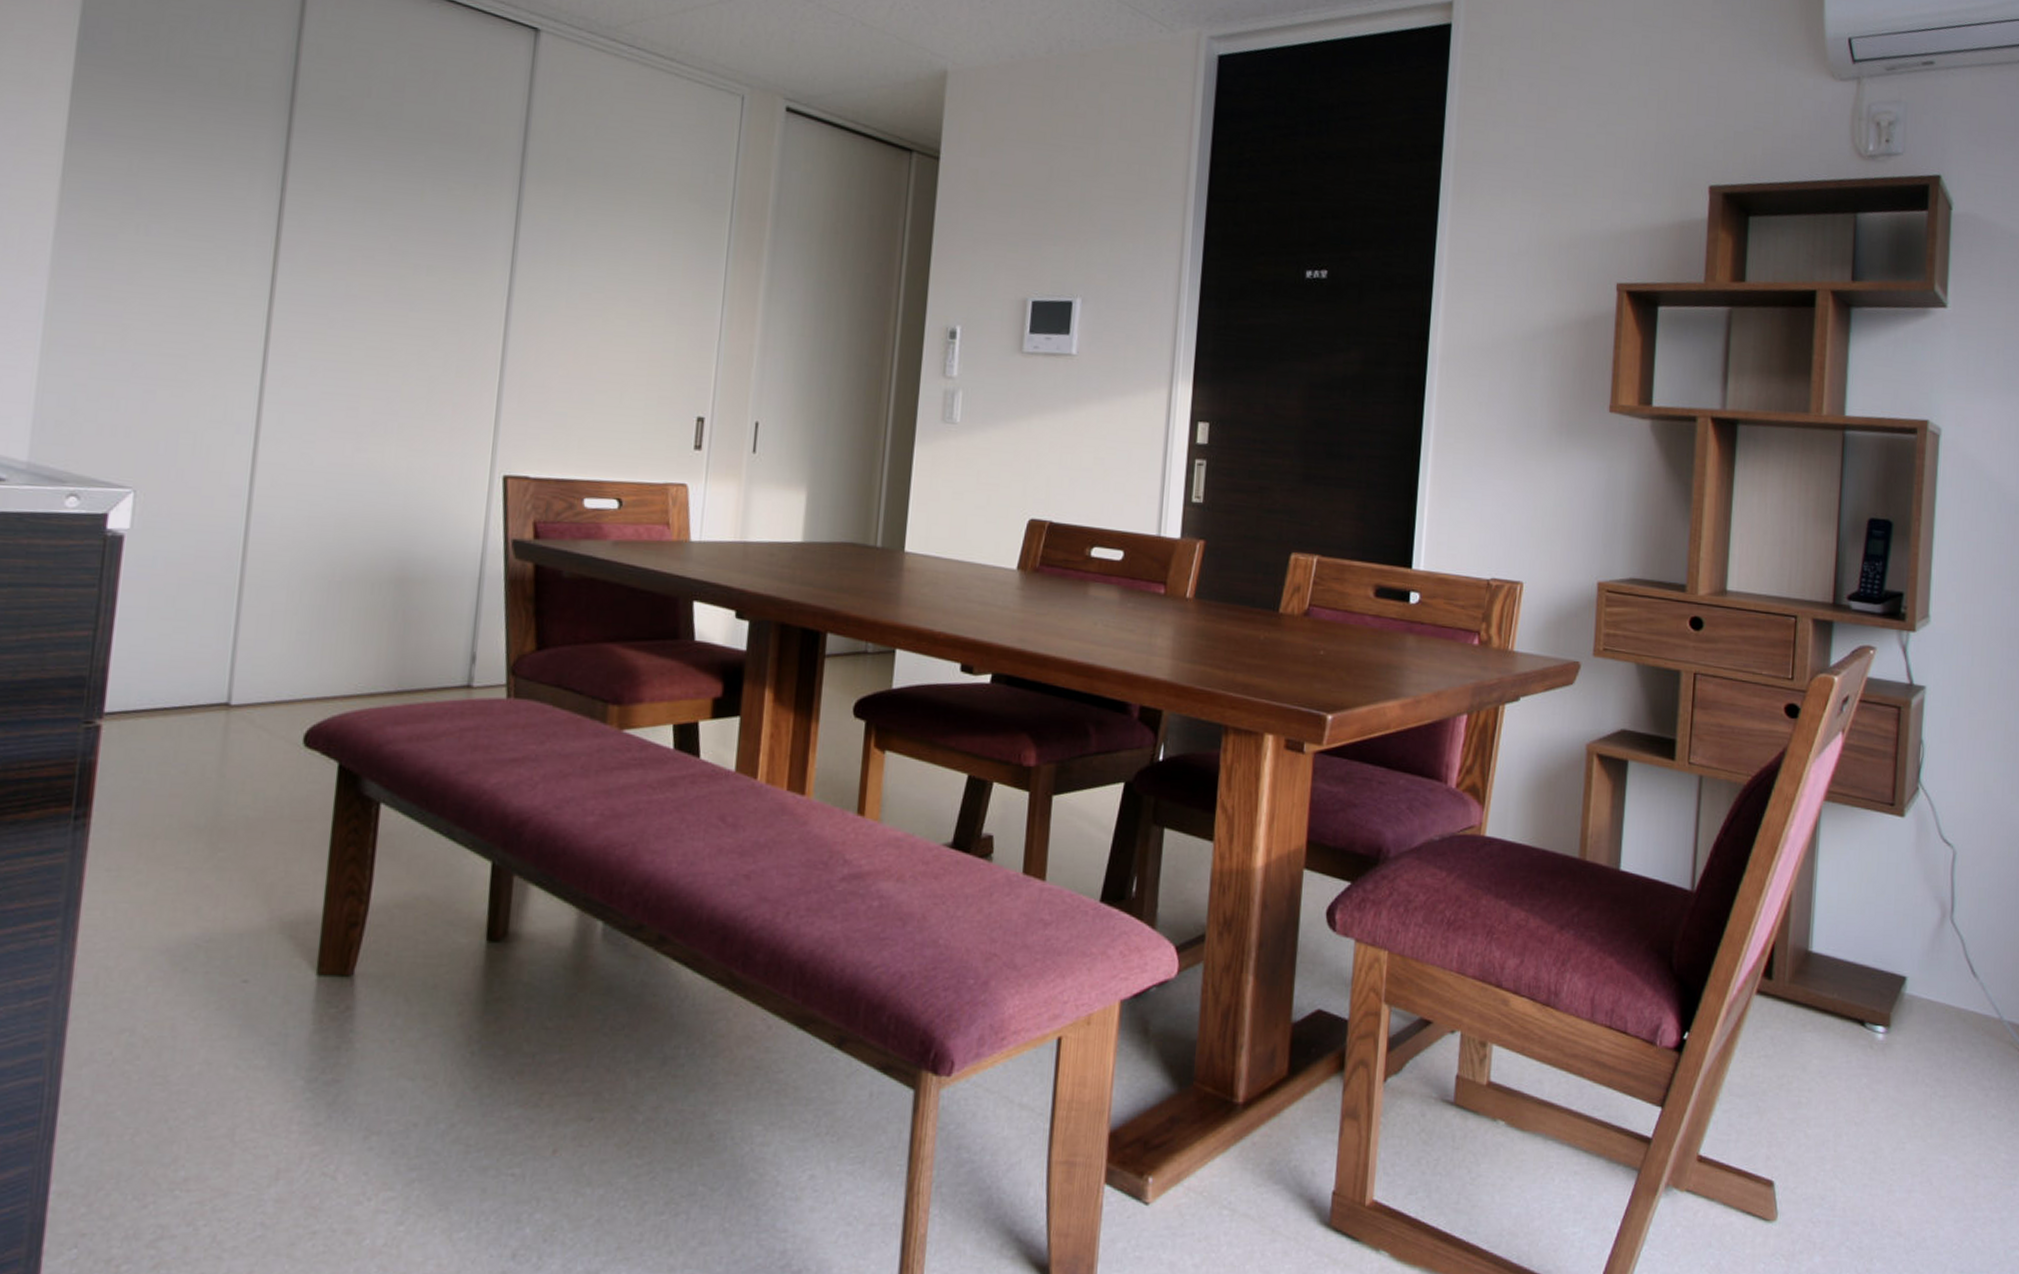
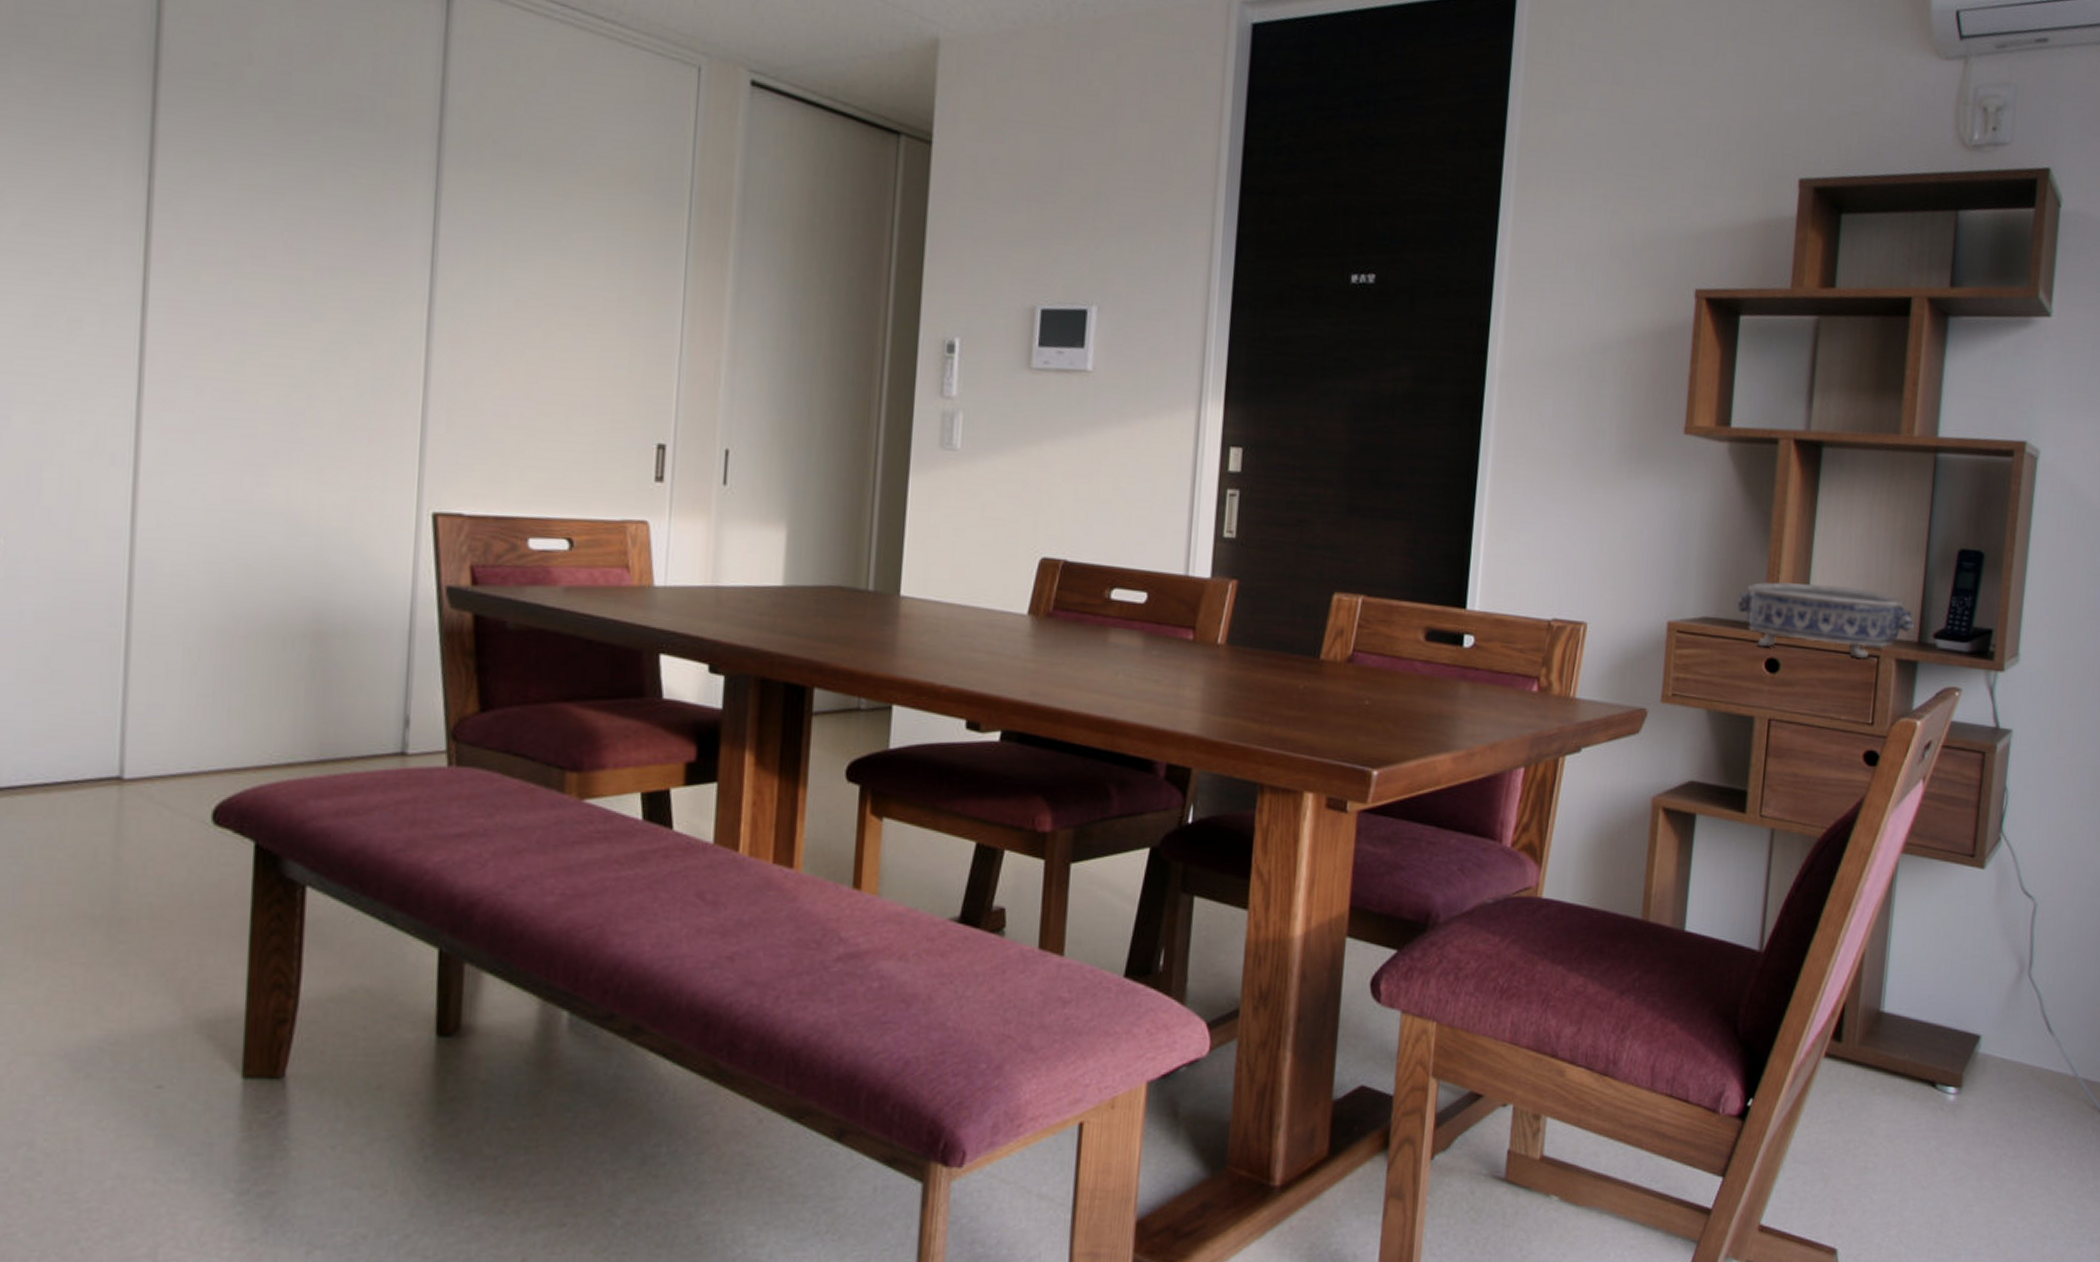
decorative bowl: none [1661,546,1828,619] -> present [1736,581,1914,659]

